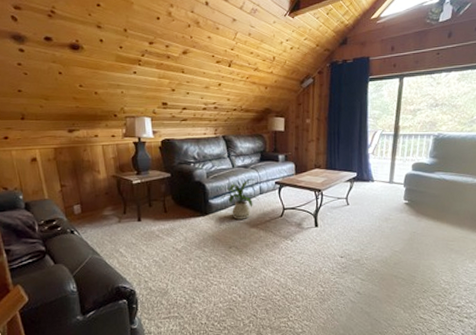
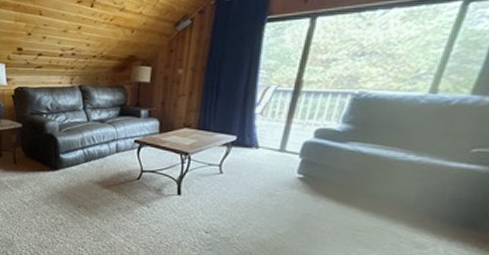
house plant: present [218,178,259,220] -> none [70,134,114,178]

